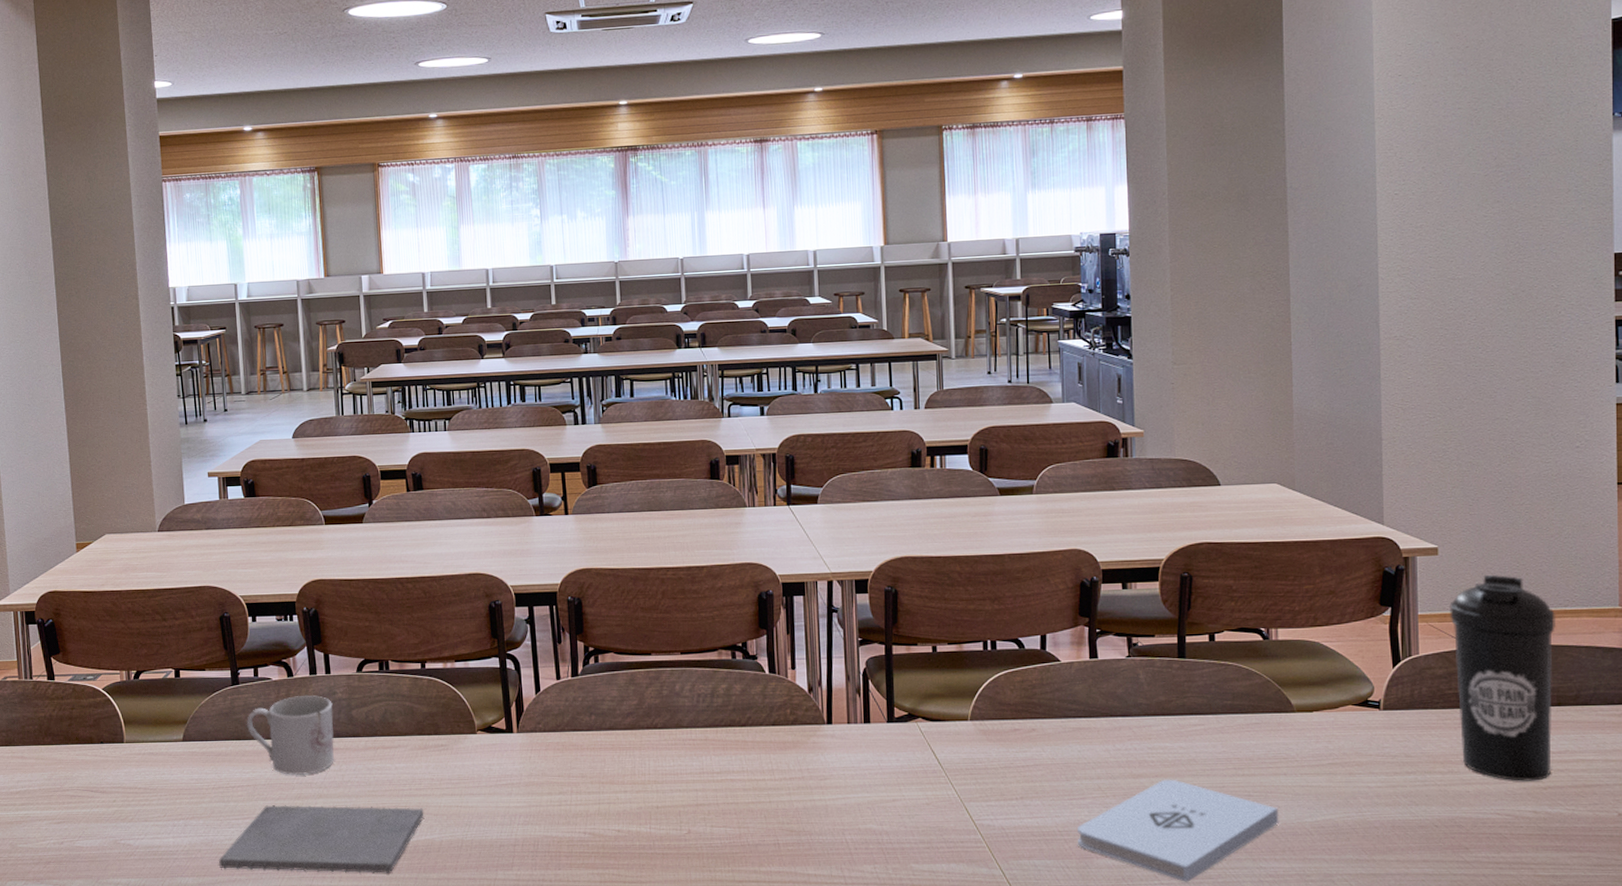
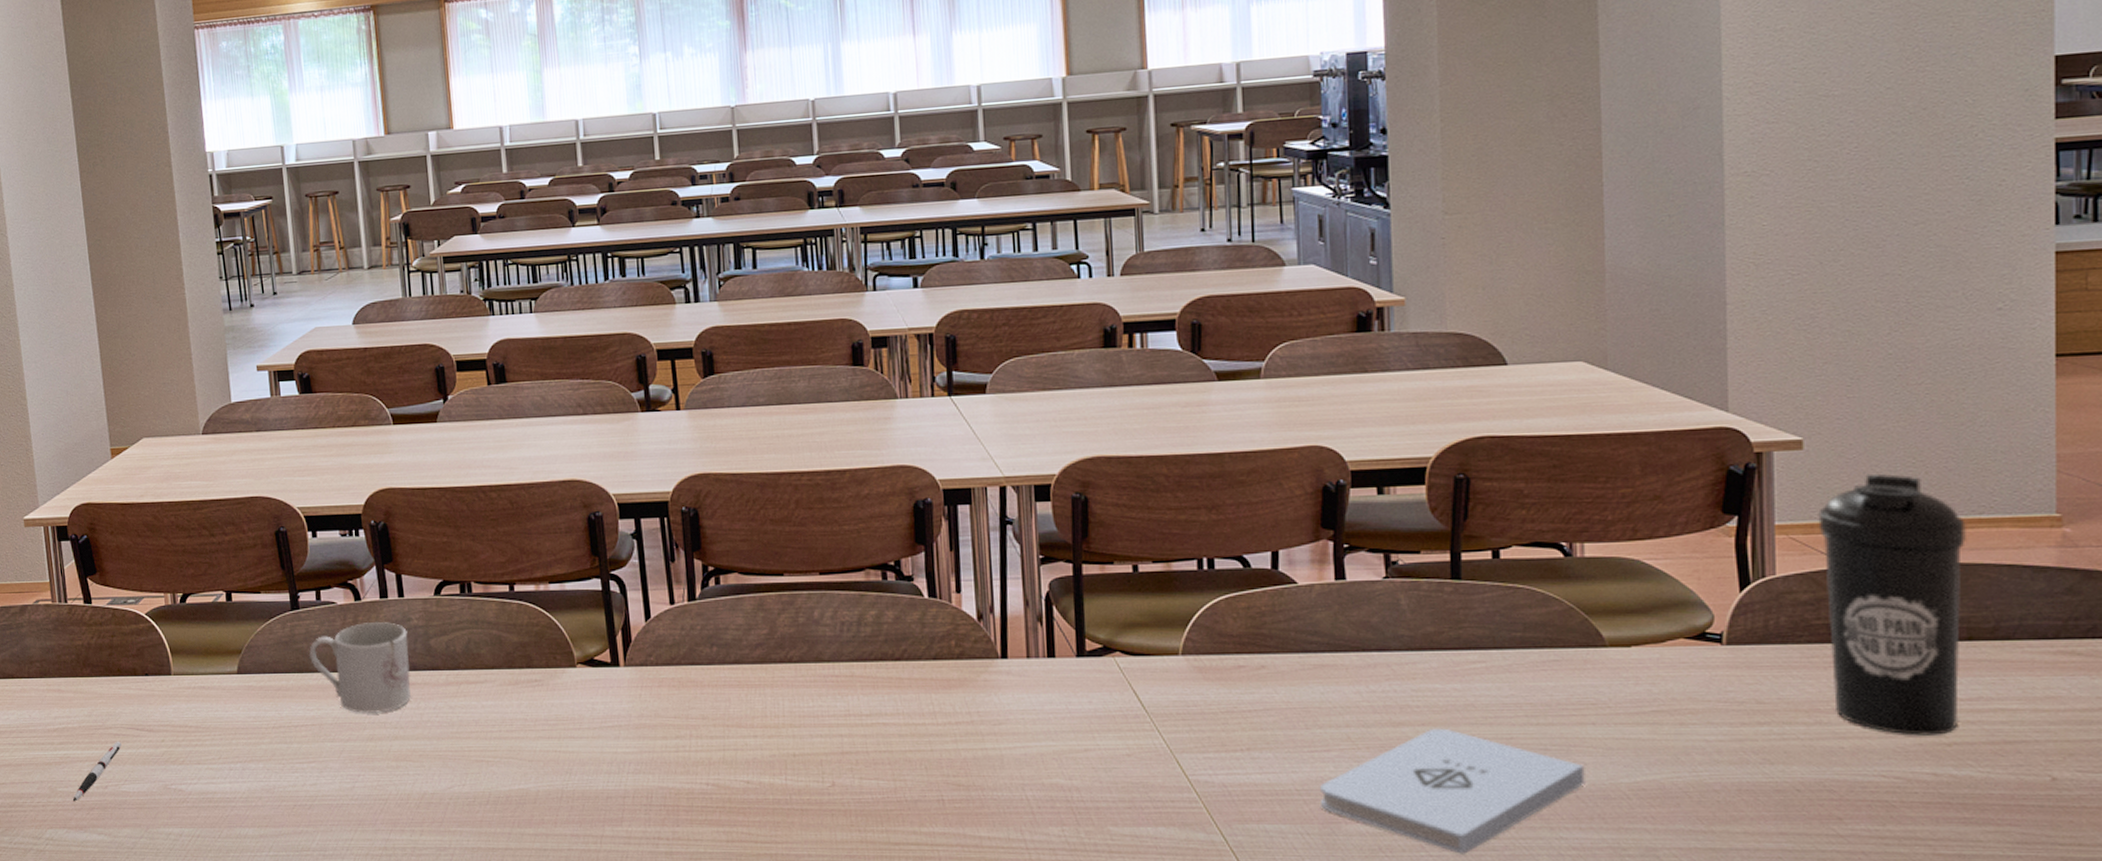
pen: none [32,801,77,857] -> present [73,741,121,802]
notepad: present [218,805,424,873] -> none [282,747,517,827]

